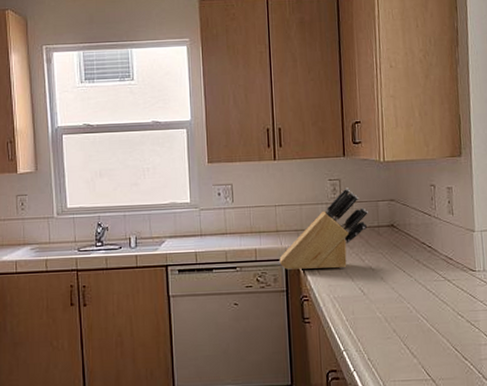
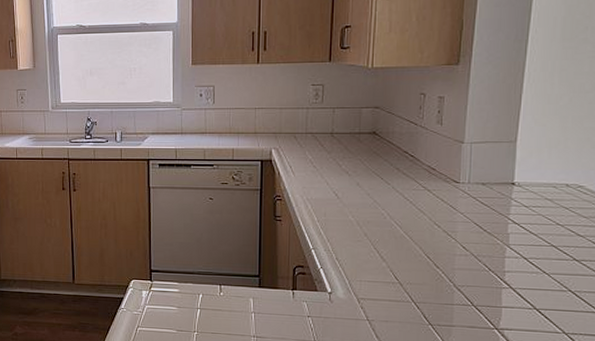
knife block: present [279,188,368,271] -> none [255,93,350,172]

